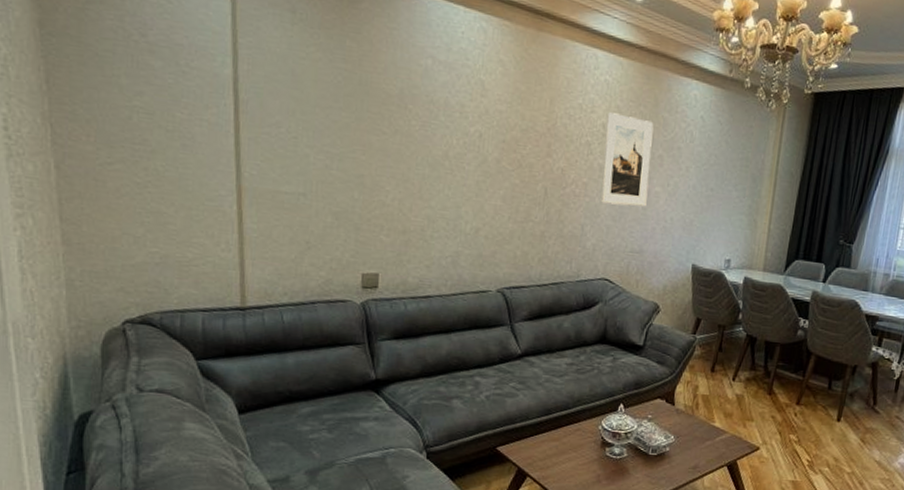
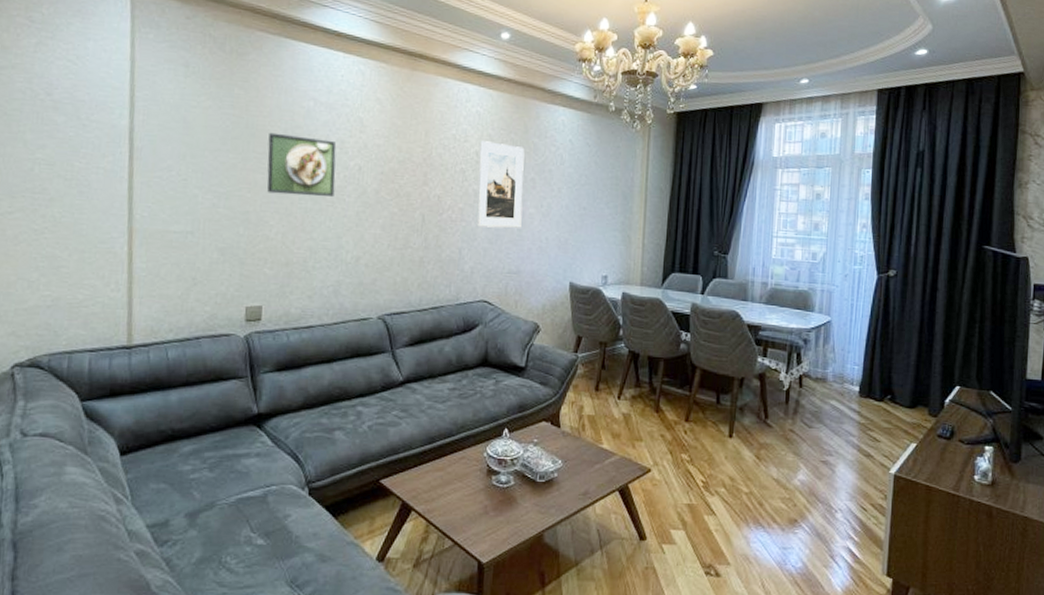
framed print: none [382,91,456,164] -> present [267,132,337,197]

